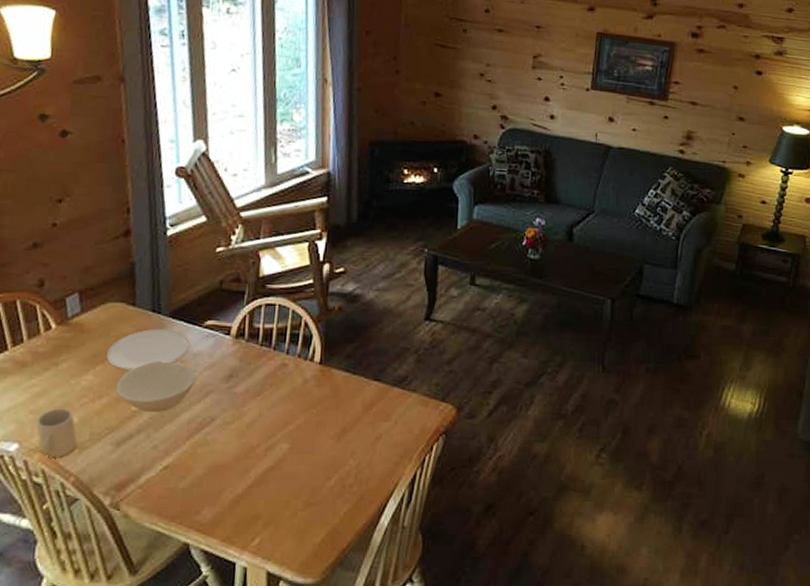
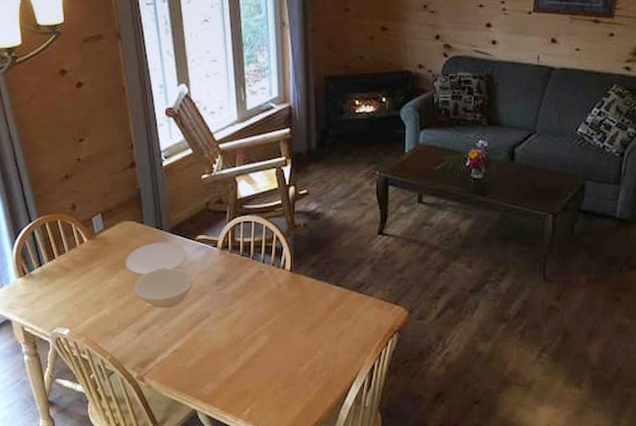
cup: present [36,408,78,458] -> none [80,303,110,341]

